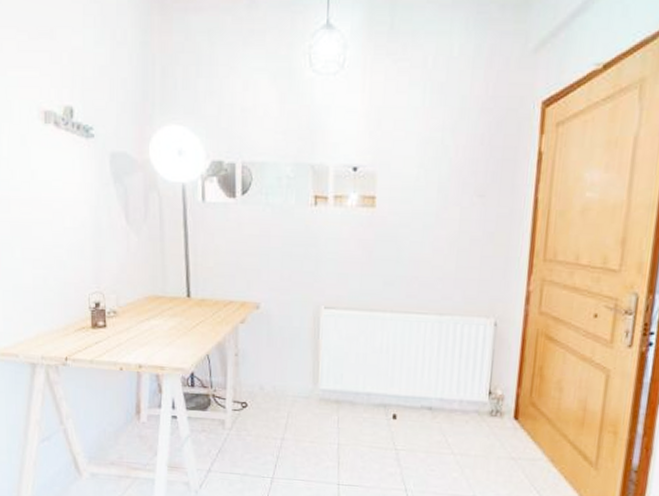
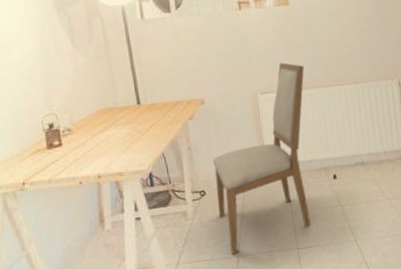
chair: none [258,276,381,475] -> present [213,62,311,255]

